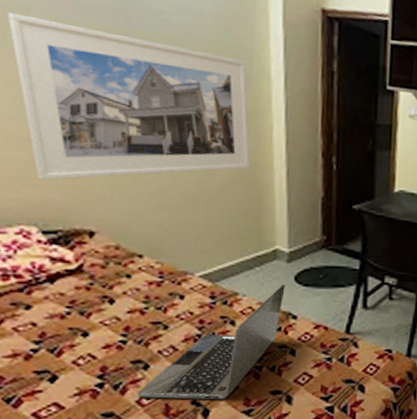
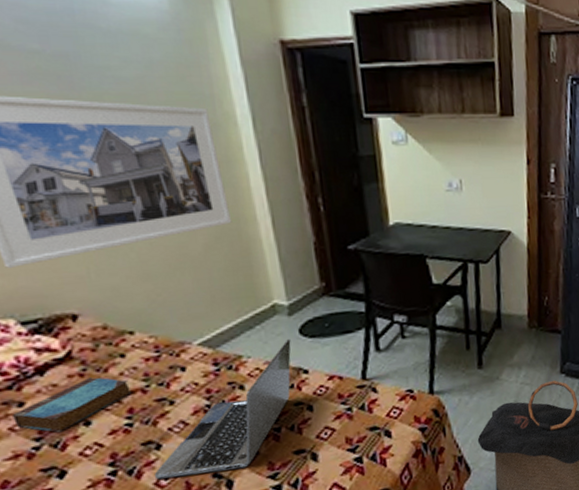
book: none [19,292,130,340] -> present [13,377,131,433]

